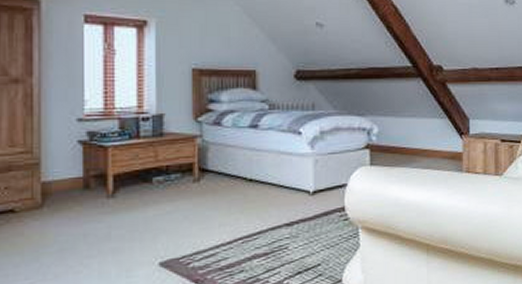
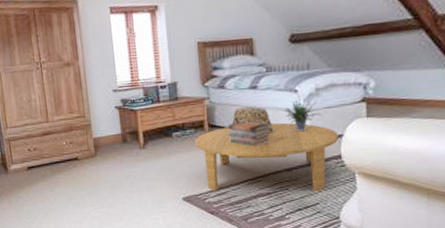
coffee table: none [181,168,342,253] -> present [195,122,338,191]
book stack: none [221,165,271,198] -> present [227,121,271,148]
decorative box: none [226,148,276,183] -> present [231,106,275,135]
potted plant: none [285,136,326,180] -> present [283,93,322,132]

